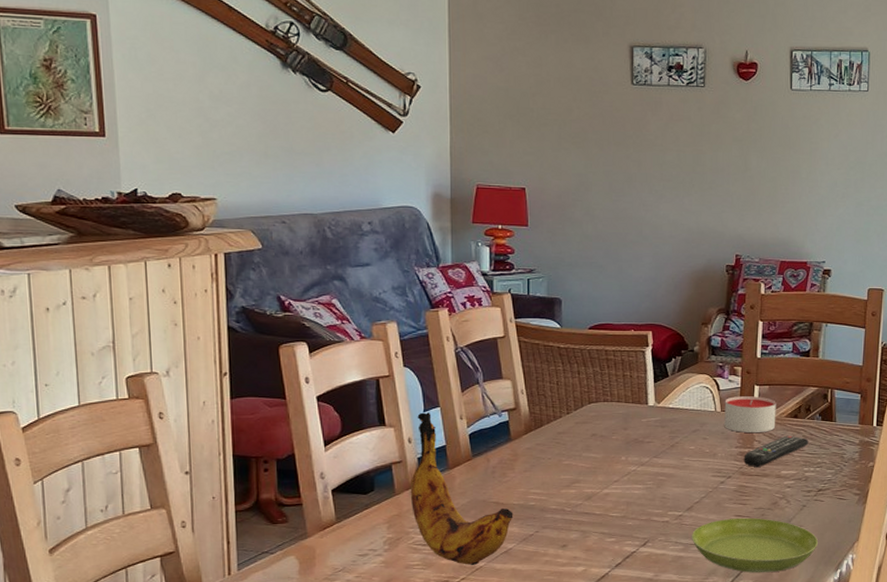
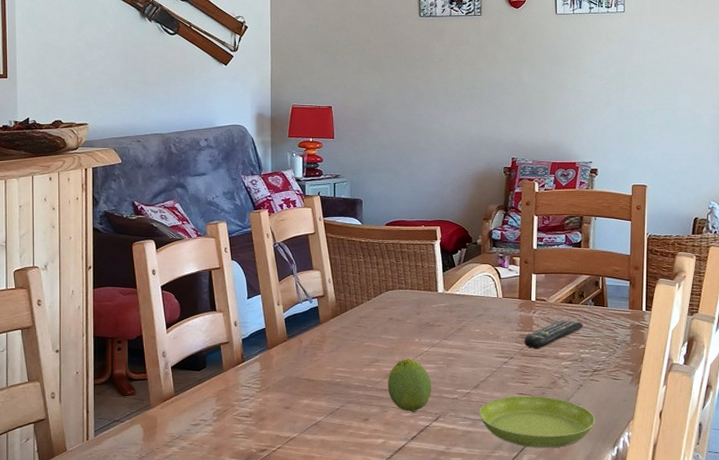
banana: present [410,412,513,566] -> none [235,299,322,436]
fruit: none [589,478,640,538] -> present [387,358,432,413]
candle: present [724,396,776,434] -> none [505,284,552,318]

